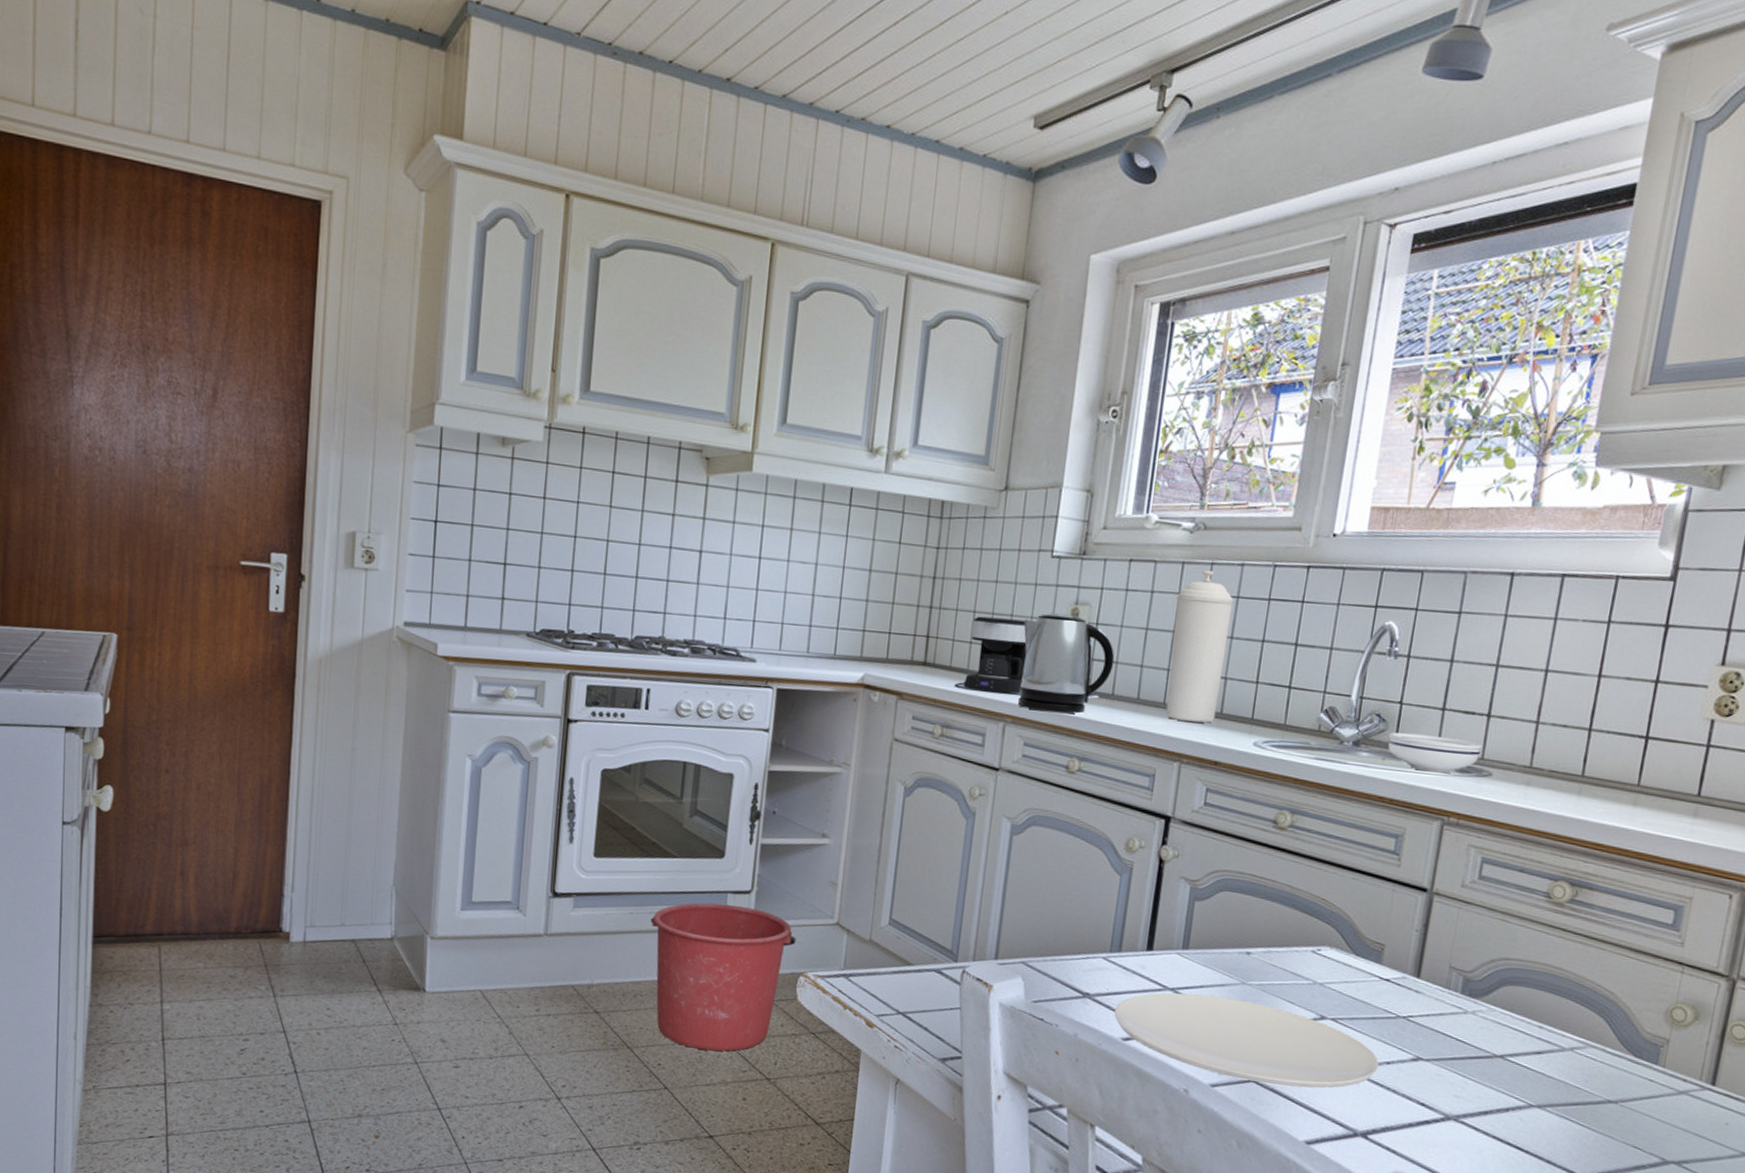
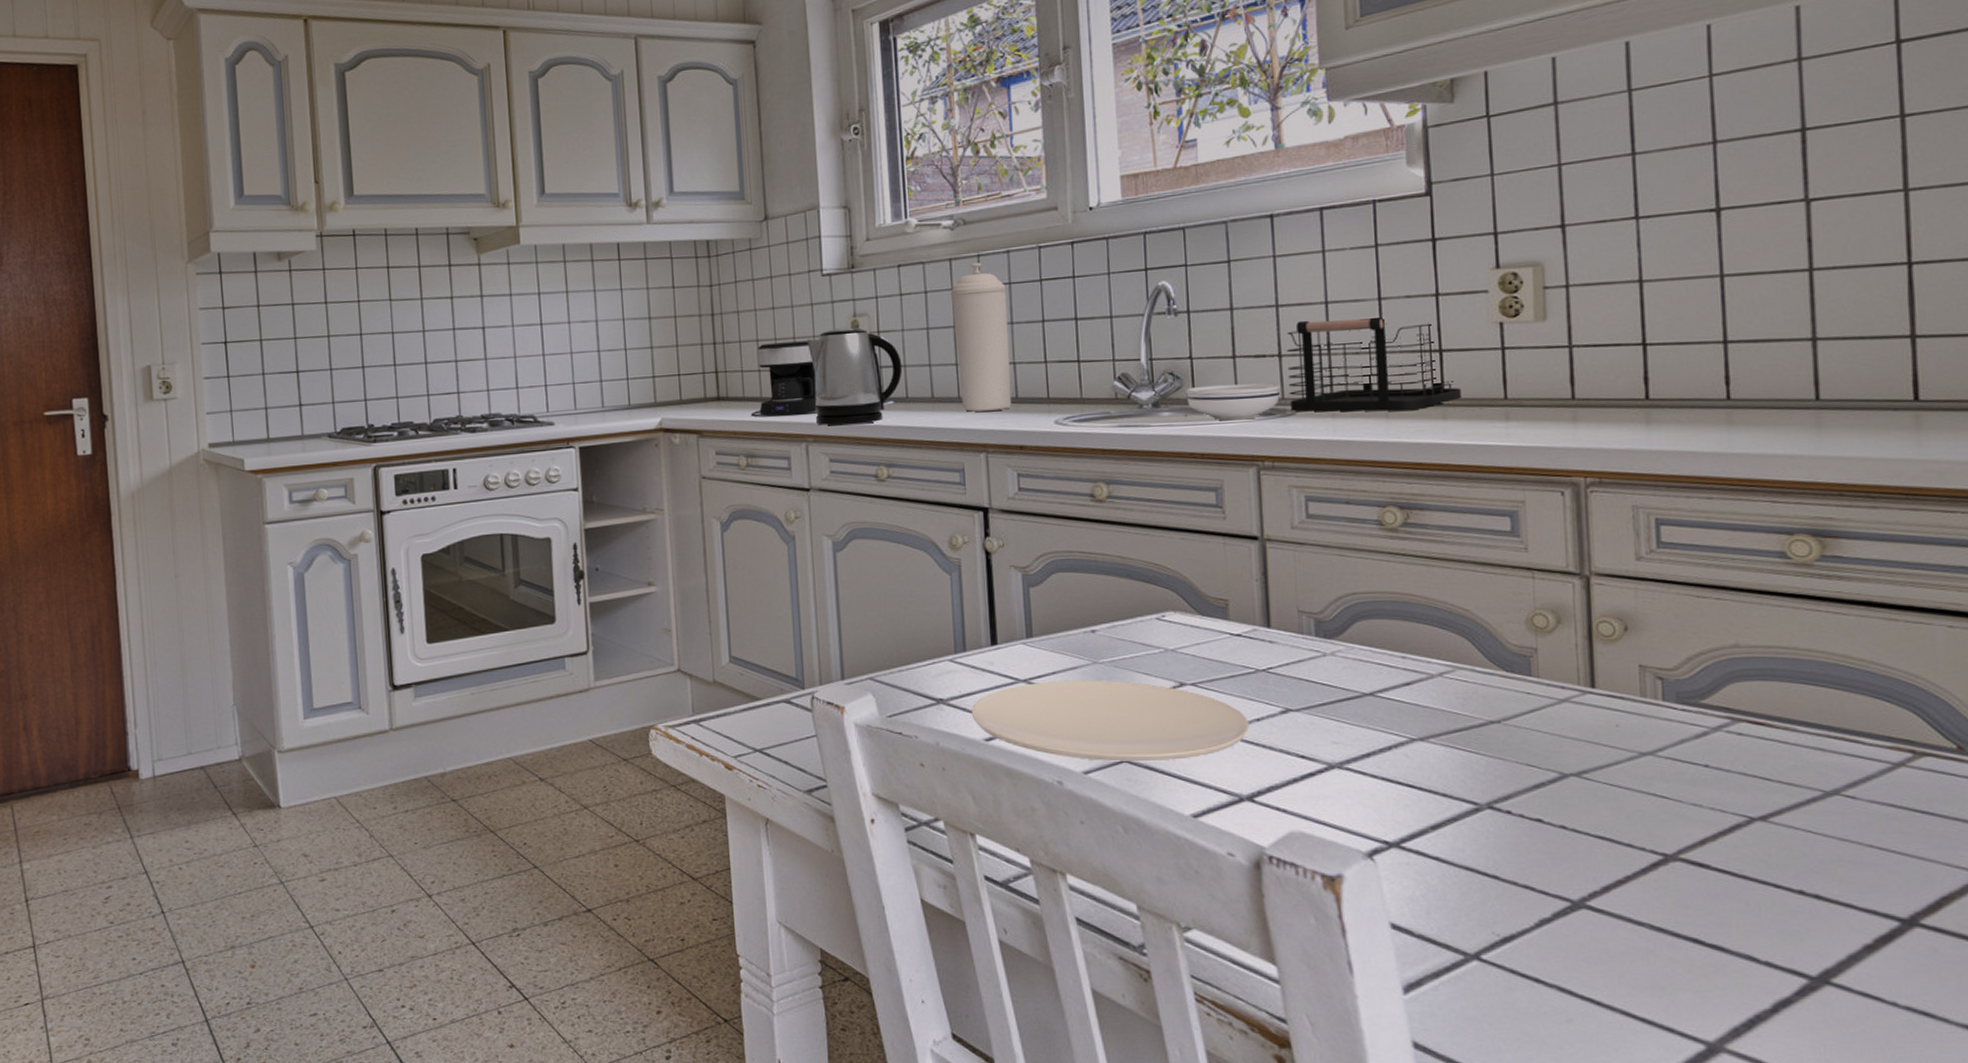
bucket: present [650,902,796,1052] -> none [492,668,641,821]
dish rack: none [1488,684,1659,792] -> present [1286,318,1462,412]

